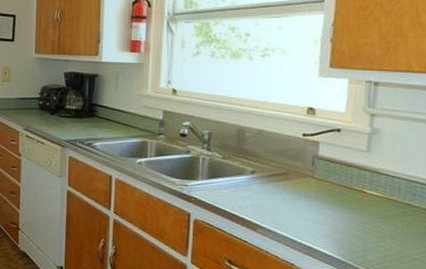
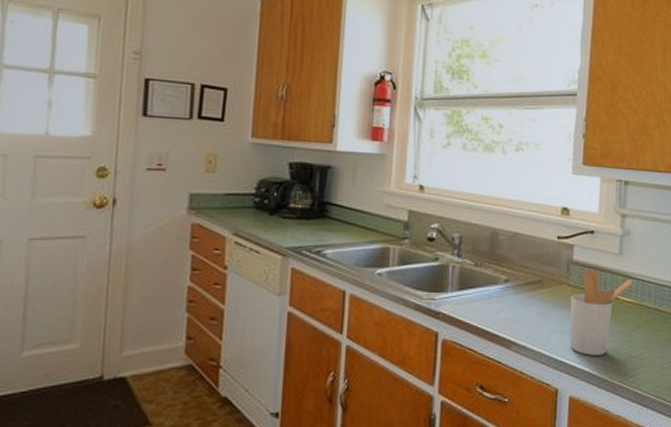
utensil holder: none [314,164,381,243] -> present [570,269,632,356]

